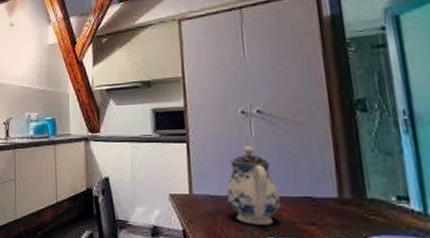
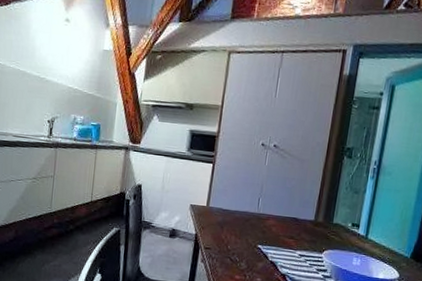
teapot: present [227,146,280,225] -> none [235,173,274,236]

